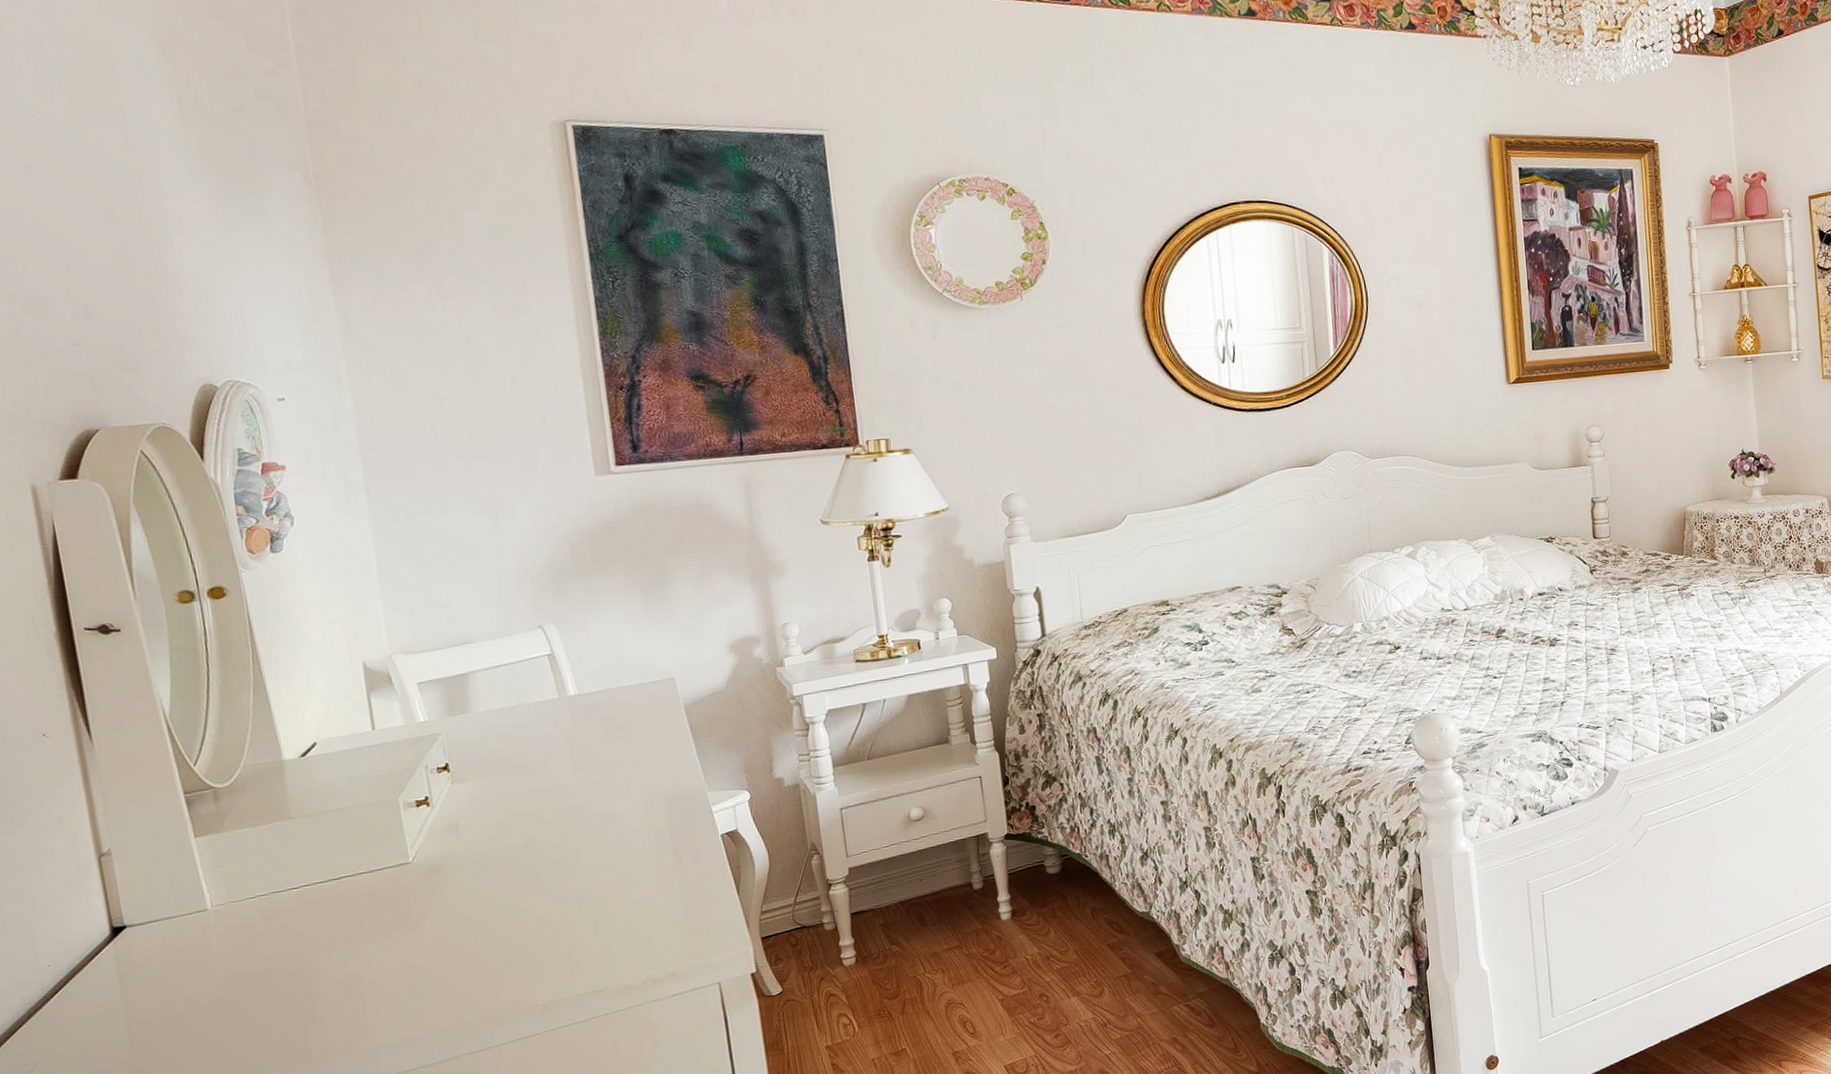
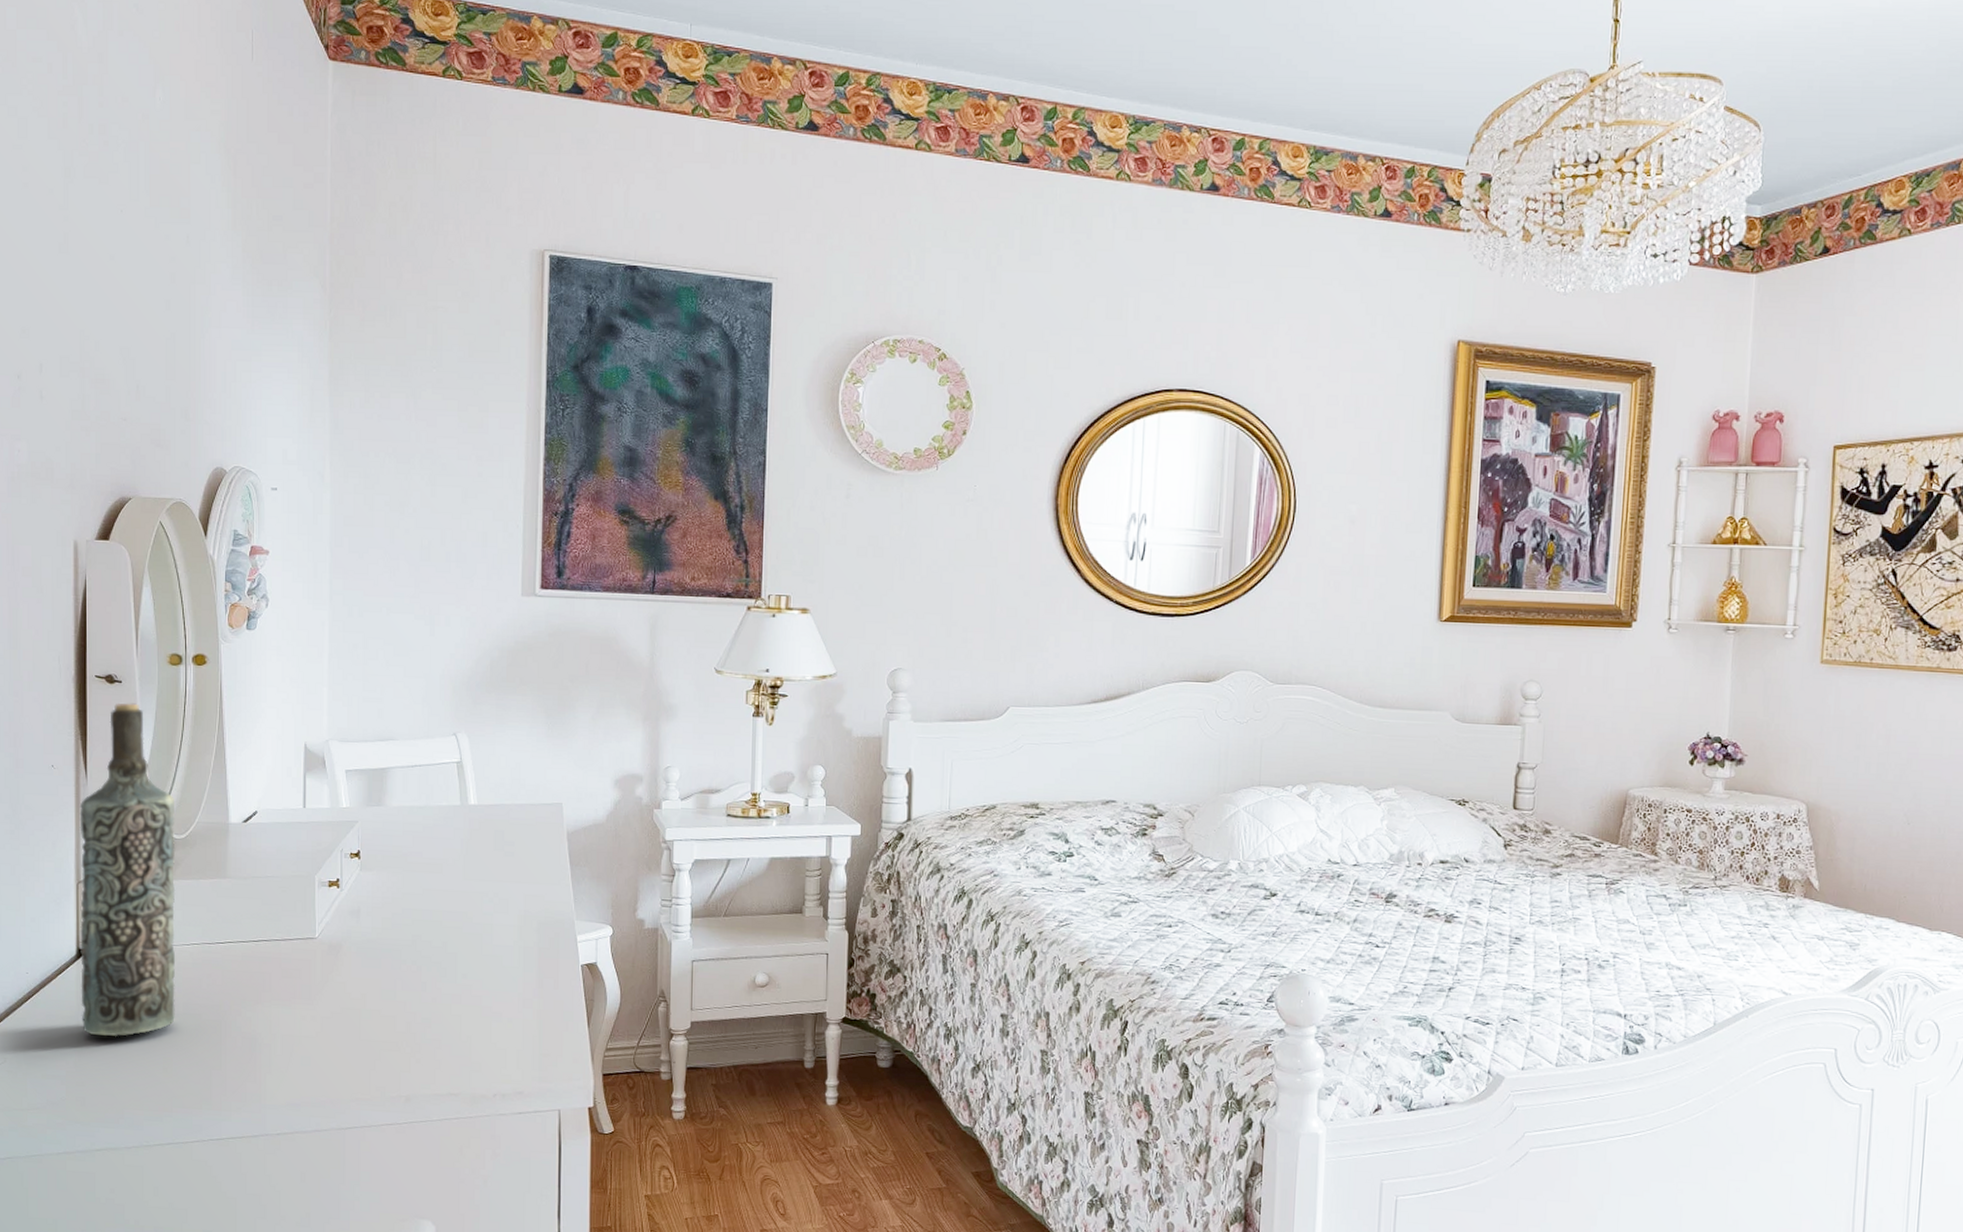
bottle: none [87,651,250,1017] -> present [79,703,176,1037]

